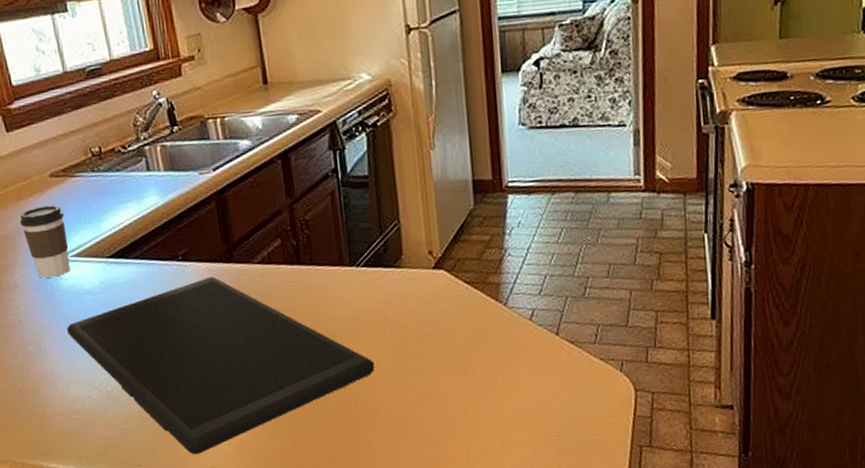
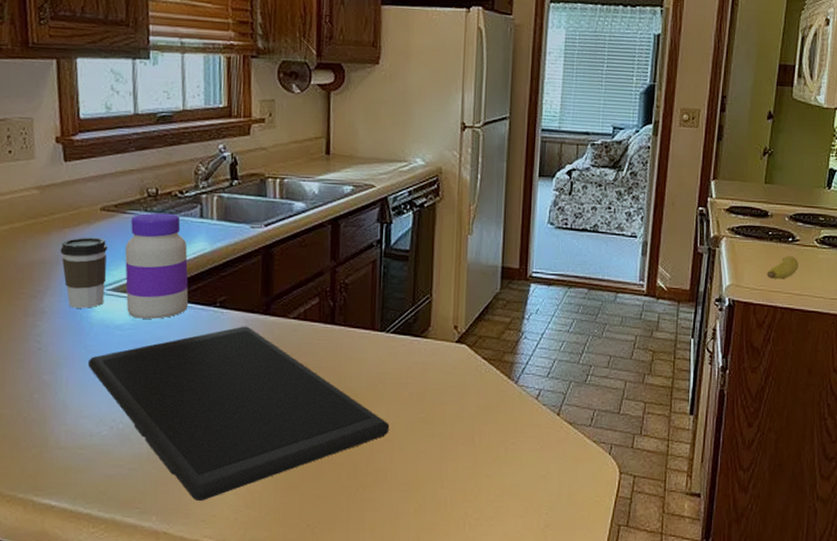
jar: none [80,170,152,282] -> present [125,212,189,319]
fruit: none [792,121,832,153] -> present [767,255,798,279]

